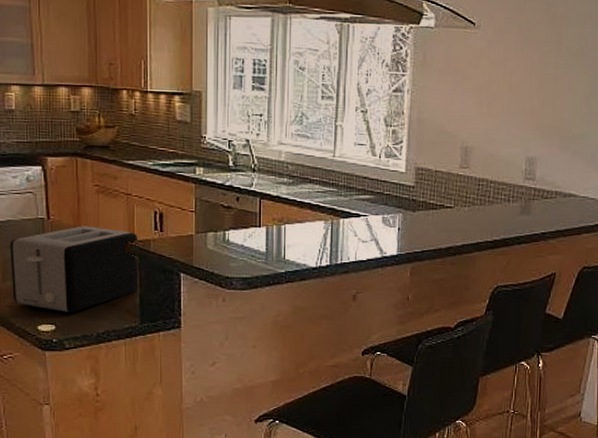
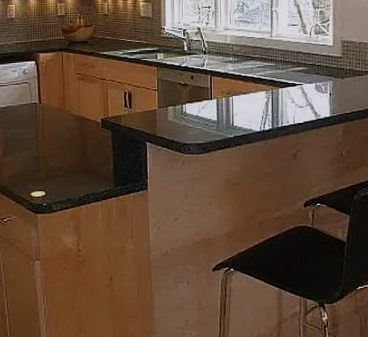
toaster: present [10,226,139,312] -> none [10,107,112,180]

